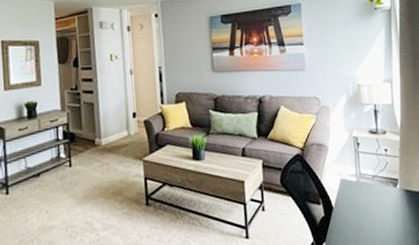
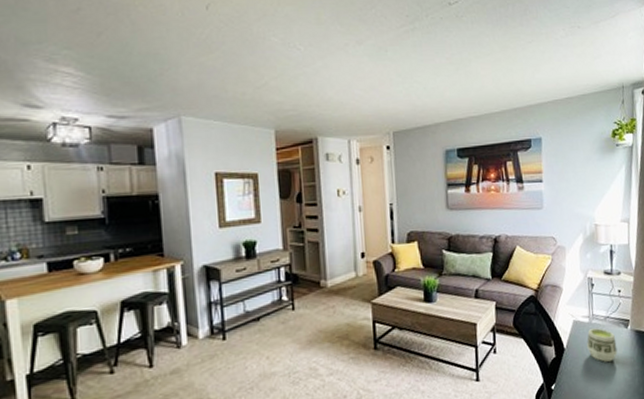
cup: none [355,187,388,222] -> present [587,328,618,362]

